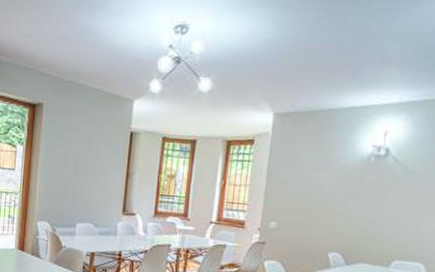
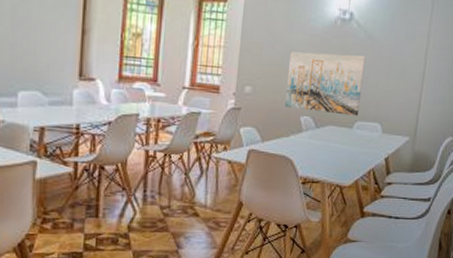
wall art: none [310,189,406,255] -> present [284,51,366,116]

